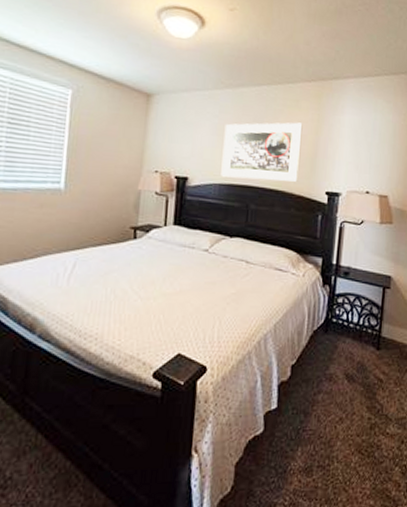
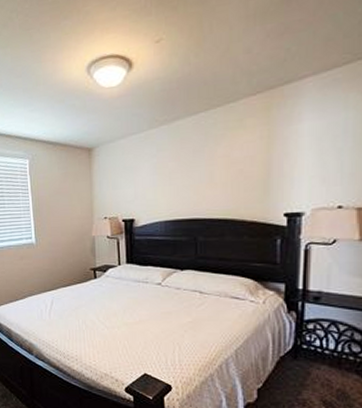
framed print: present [221,122,303,182] -> none [164,143,250,214]

